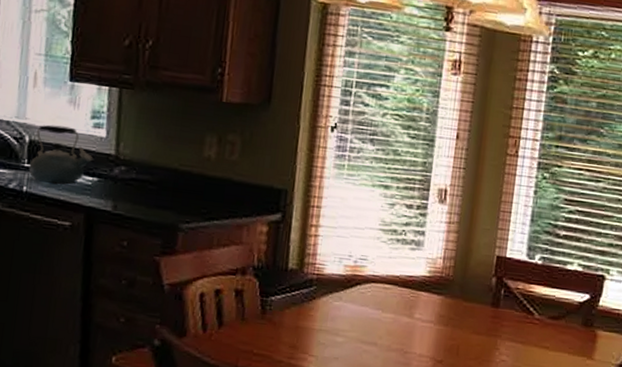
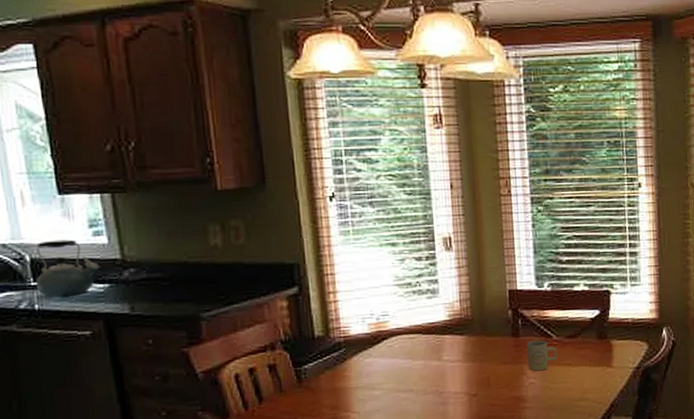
mug: none [502,314,537,349] -> present [526,340,558,372]

